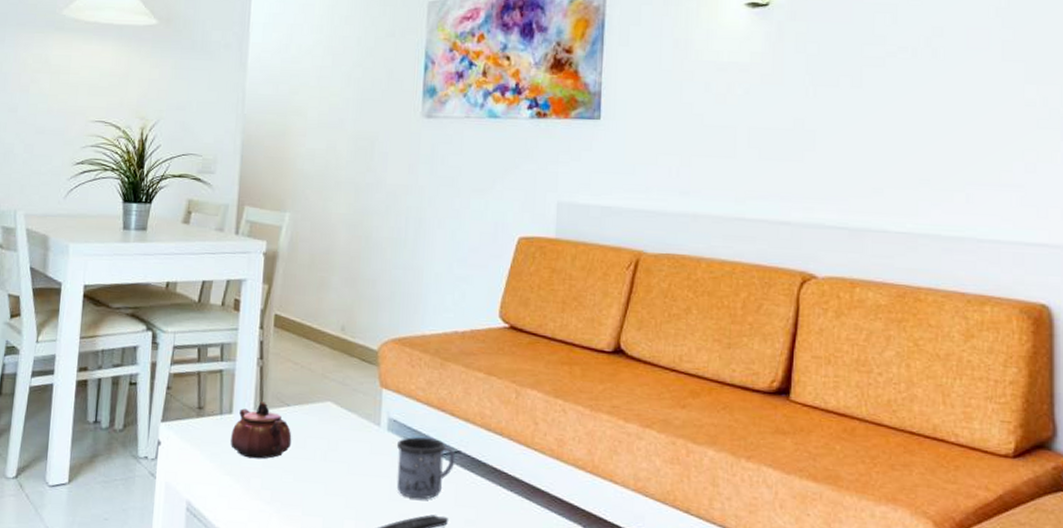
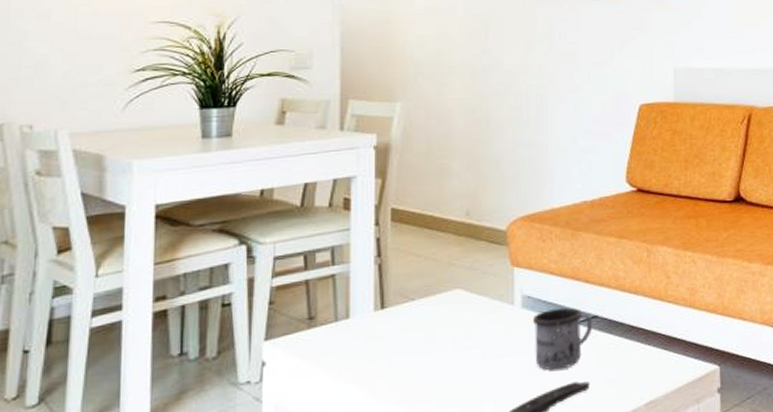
teapot: present [231,401,292,459] -> none [350,300,419,362]

